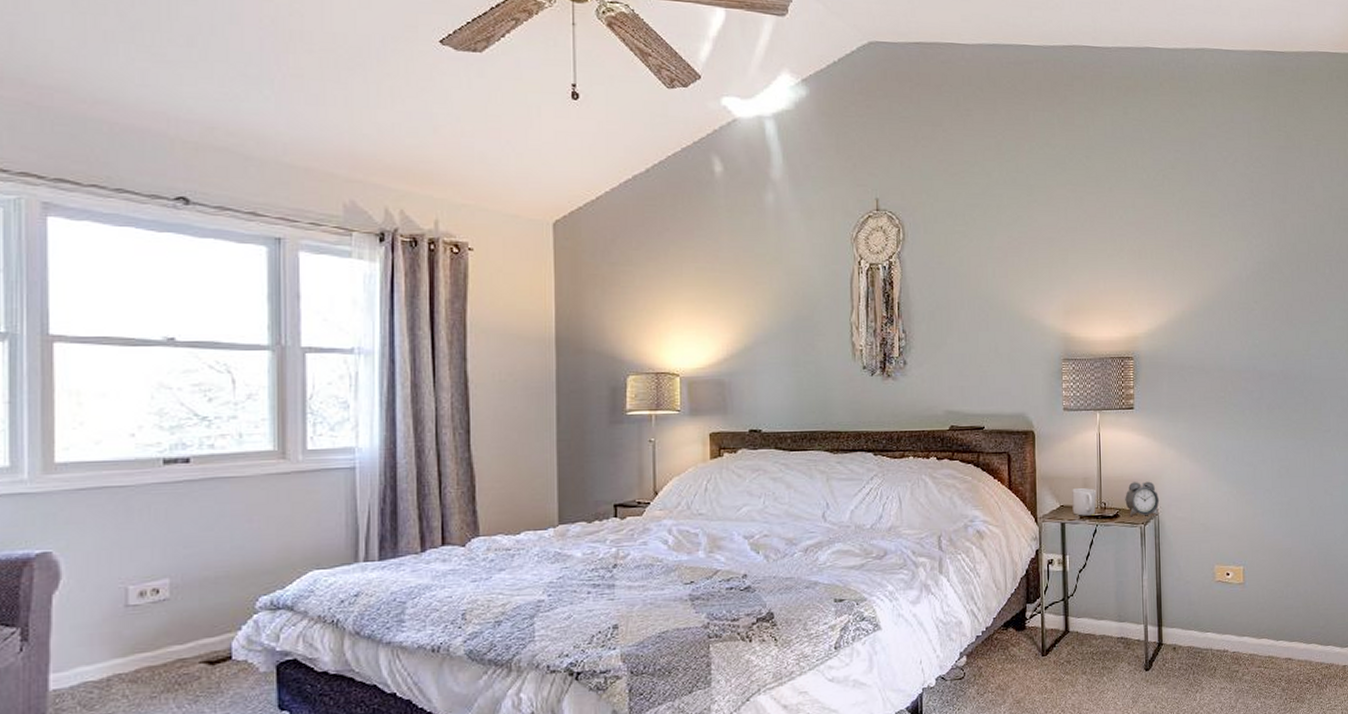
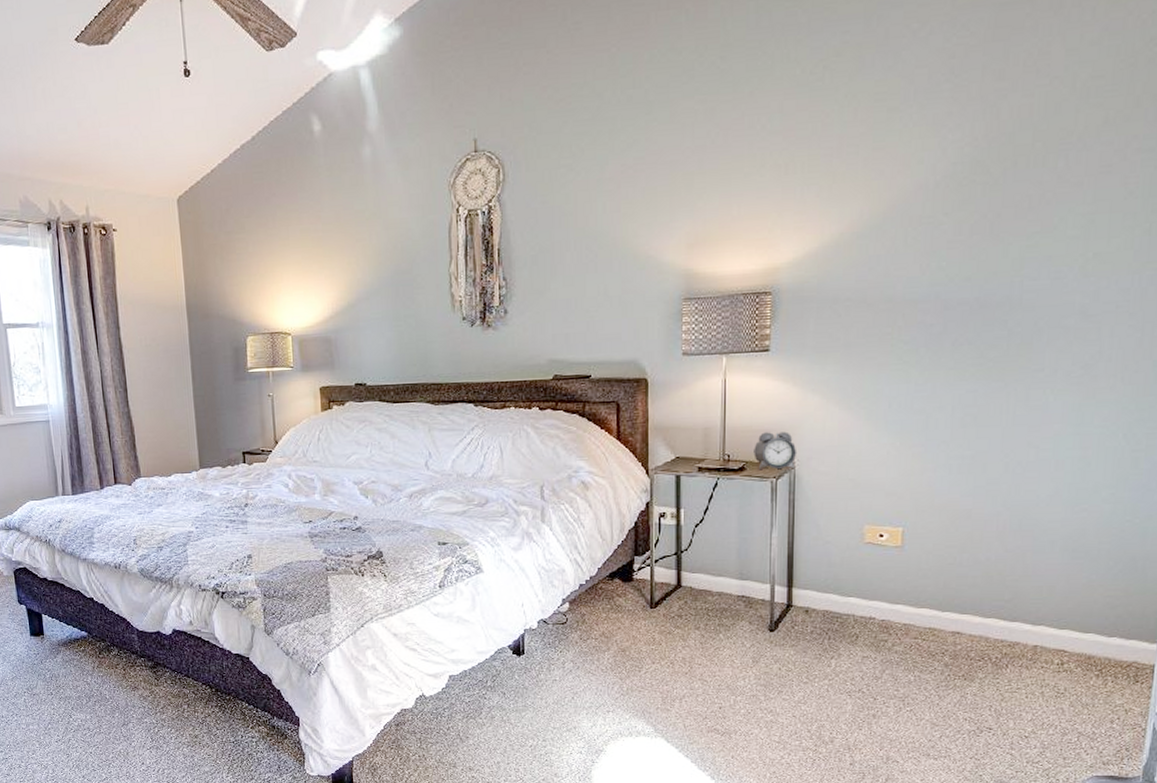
mug: present [1072,488,1097,516] -> none [690,439,719,469]

